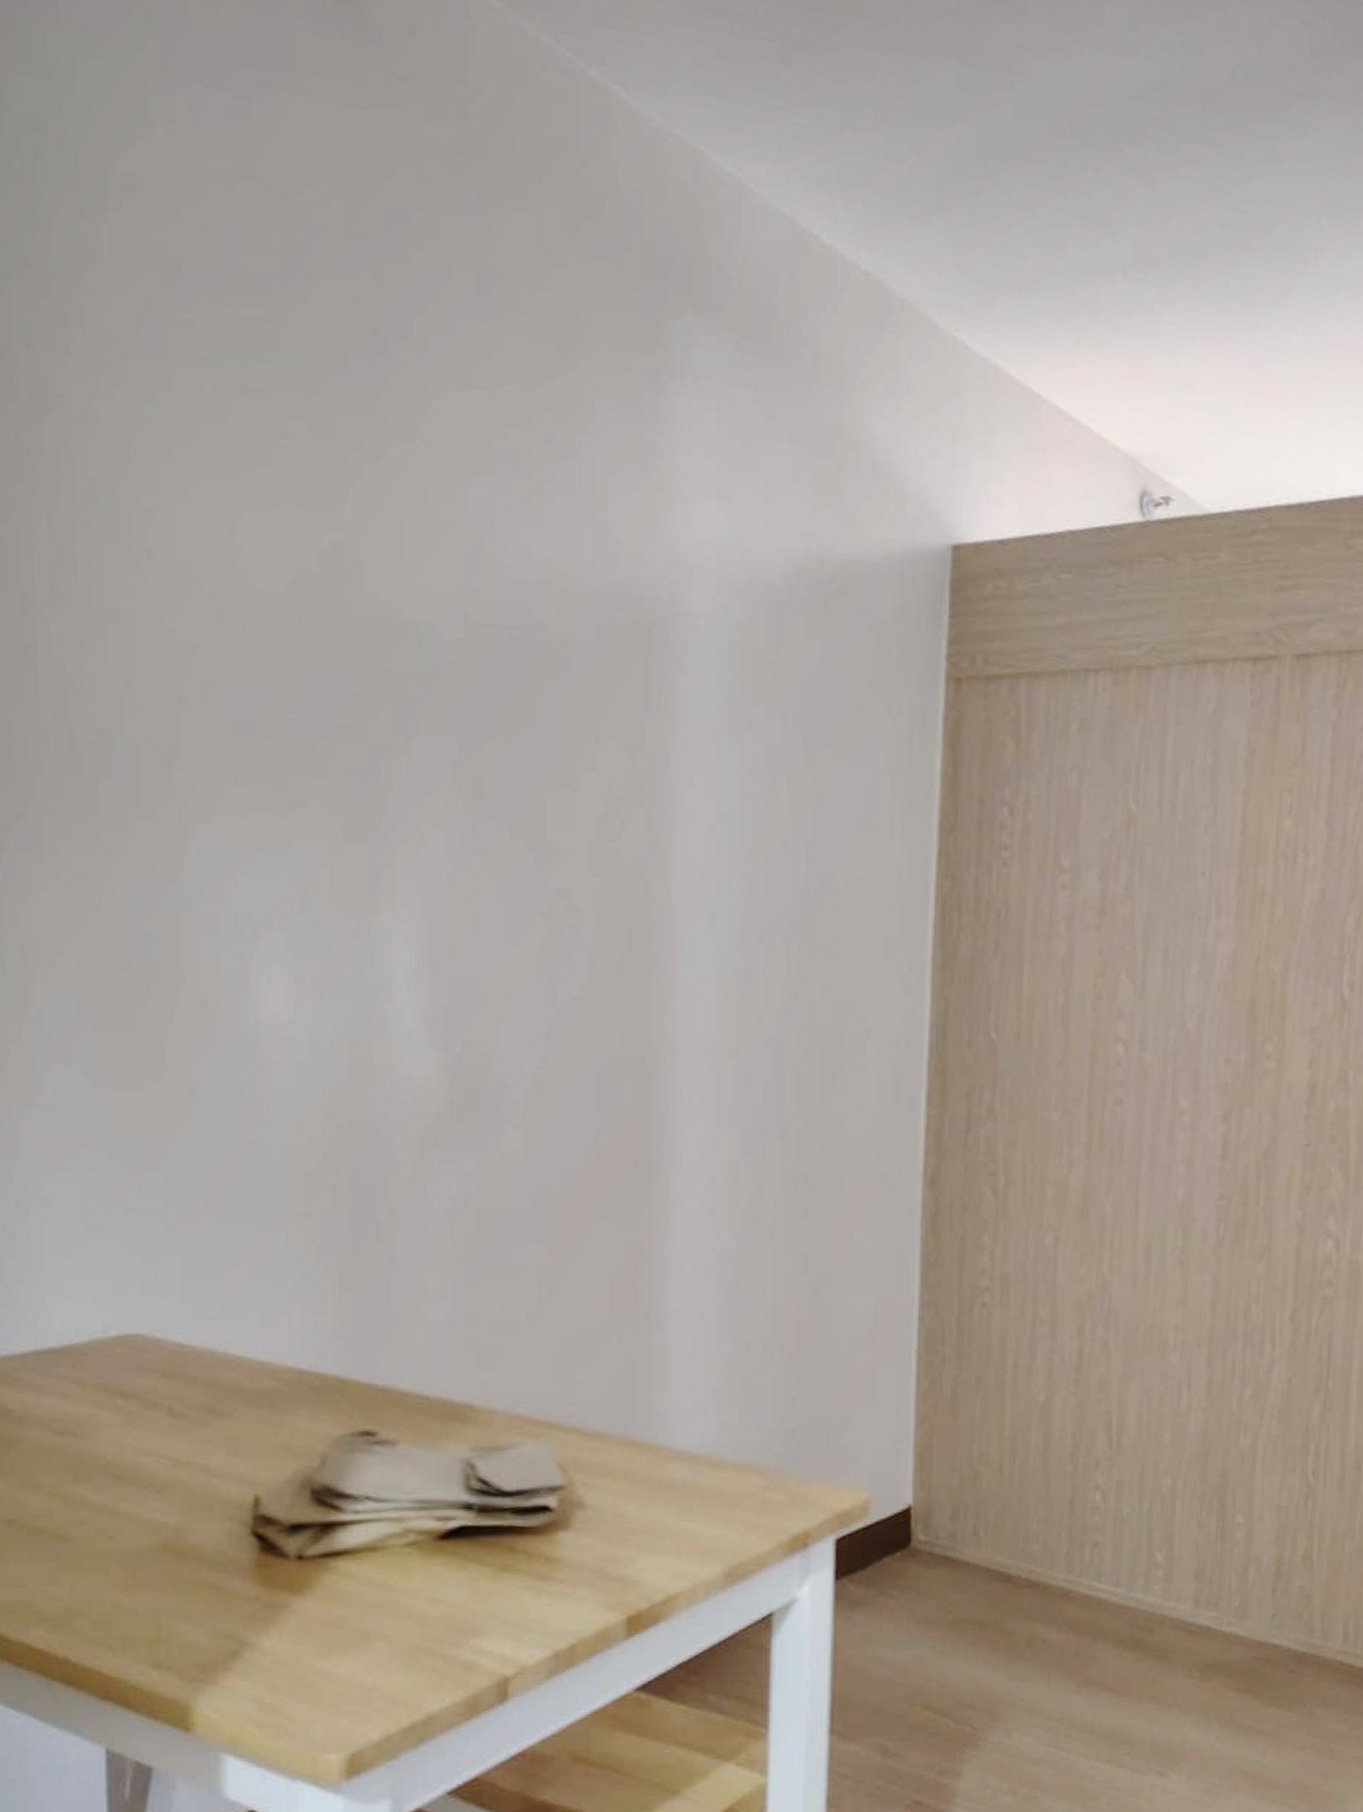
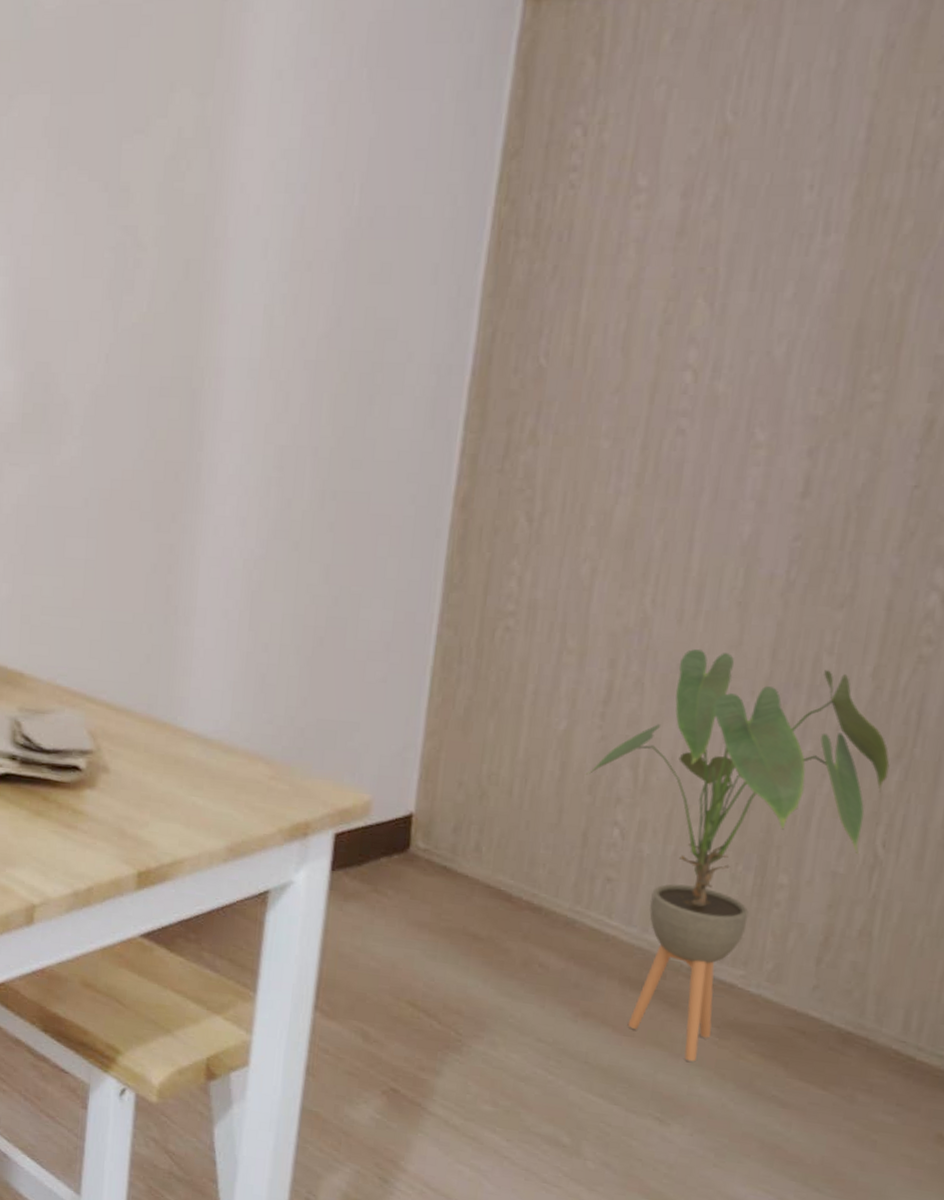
house plant: none [1067,1309,1311,1710] -> present [586,649,890,1062]

